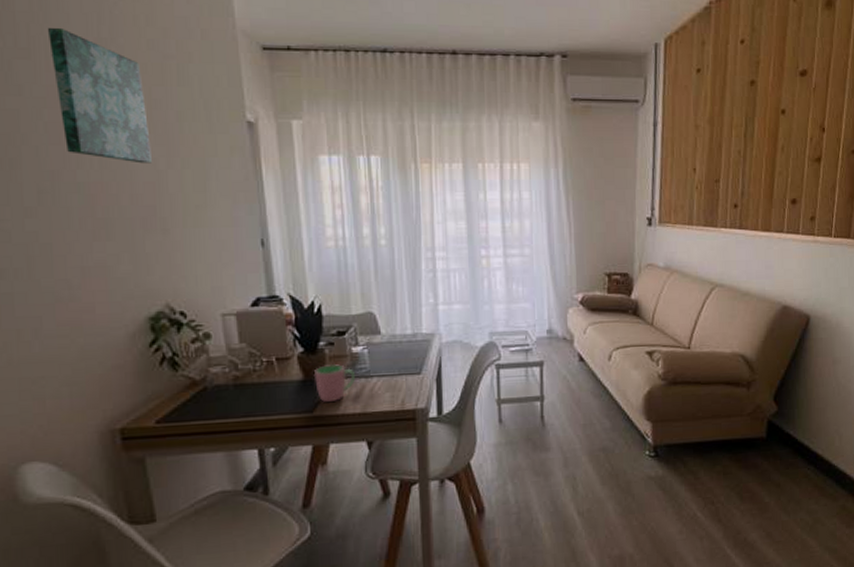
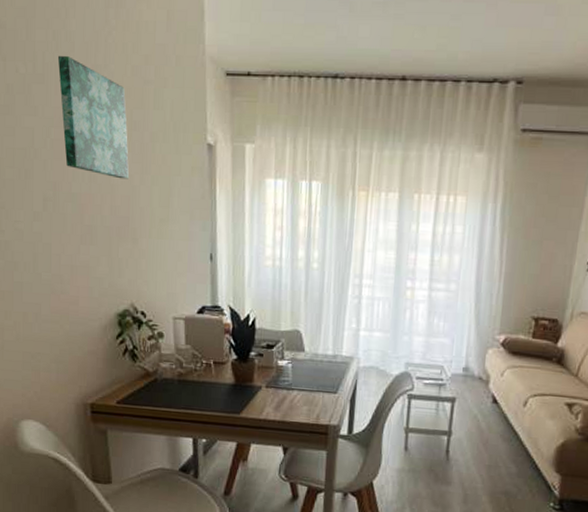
cup: present [313,363,356,402] -> none [243,372,279,407]

